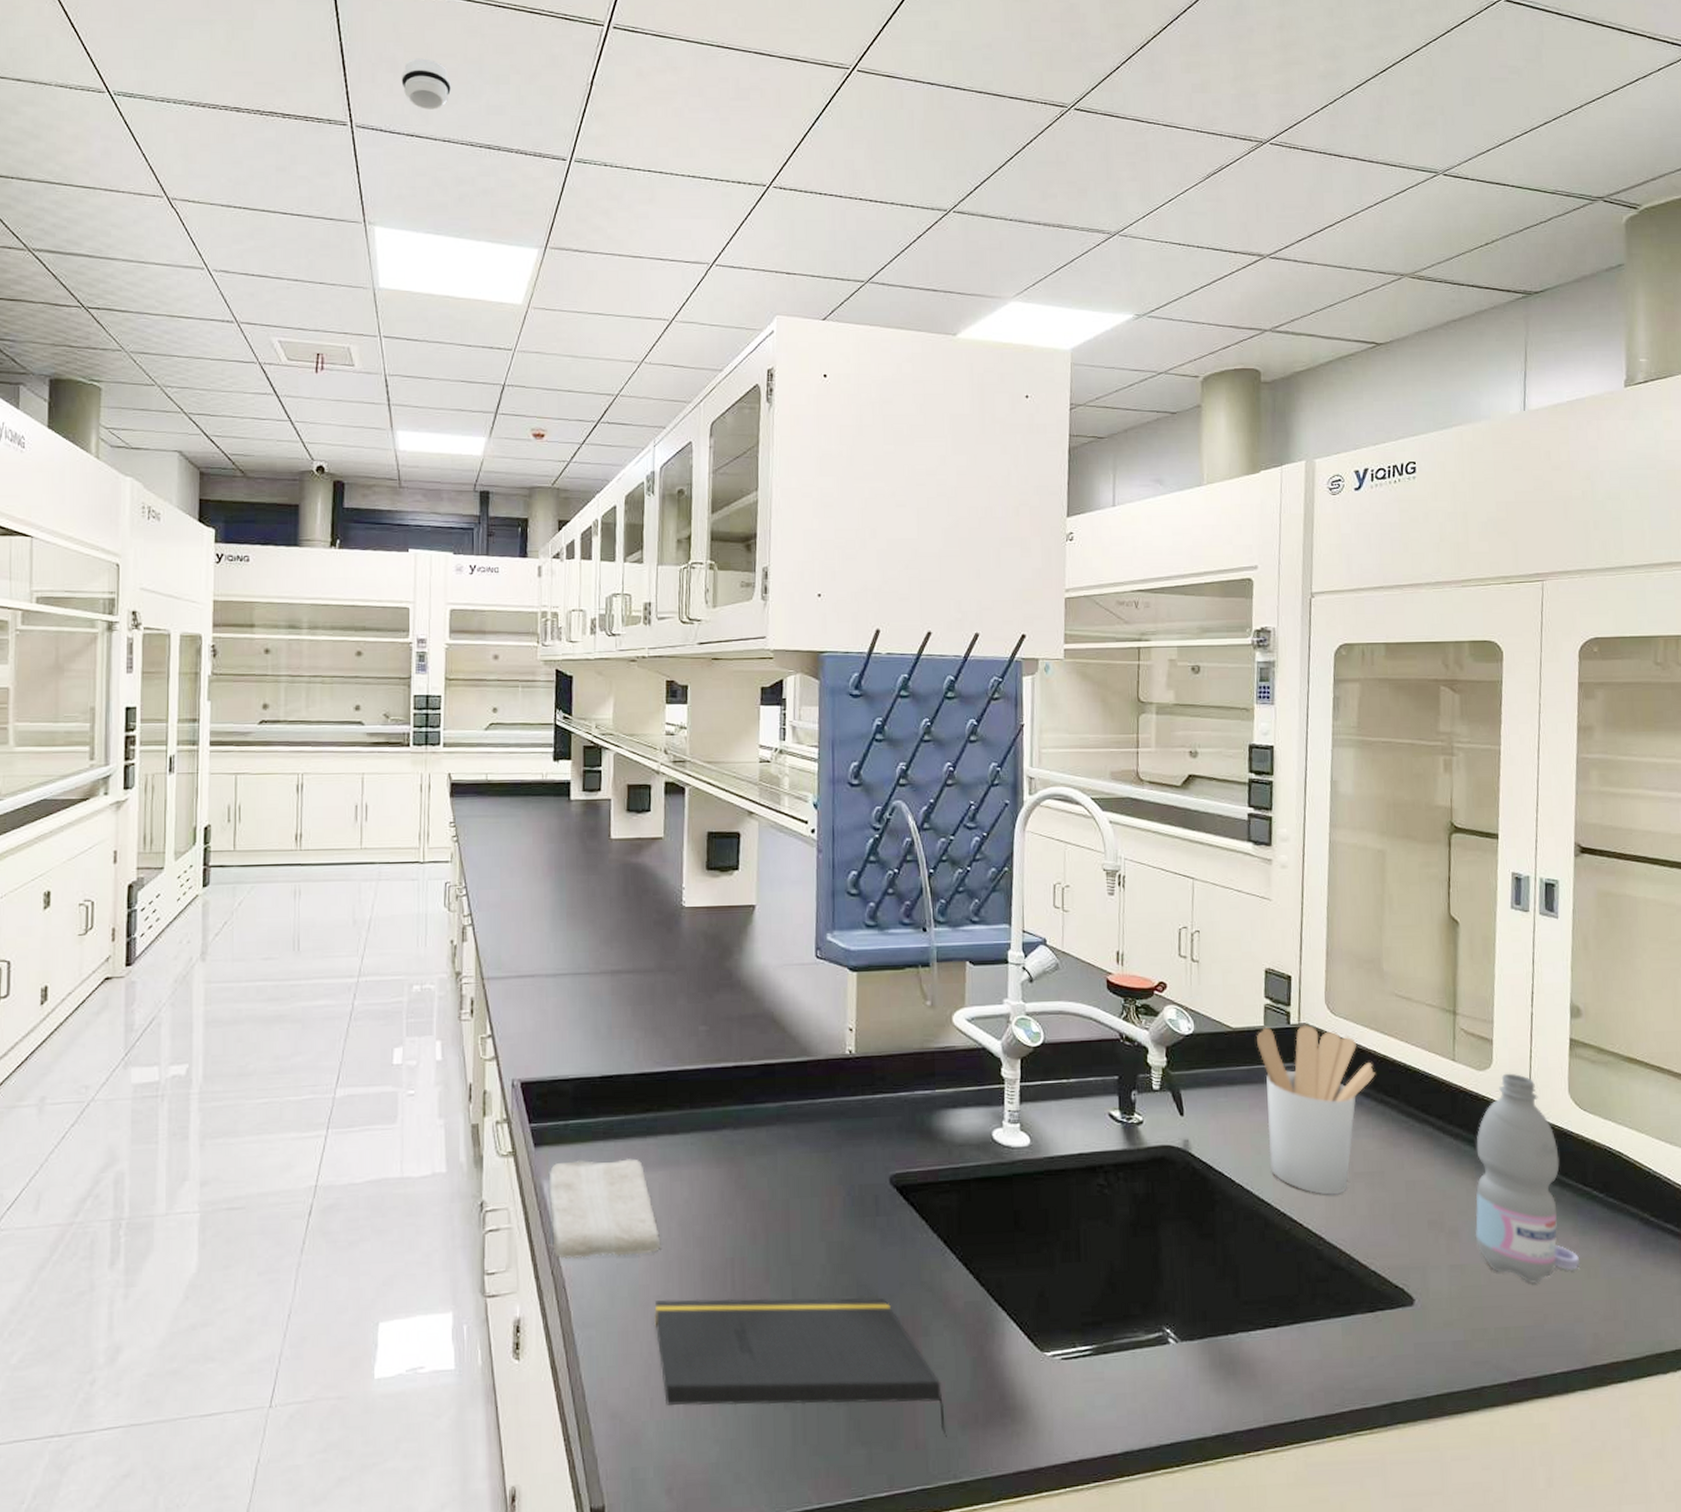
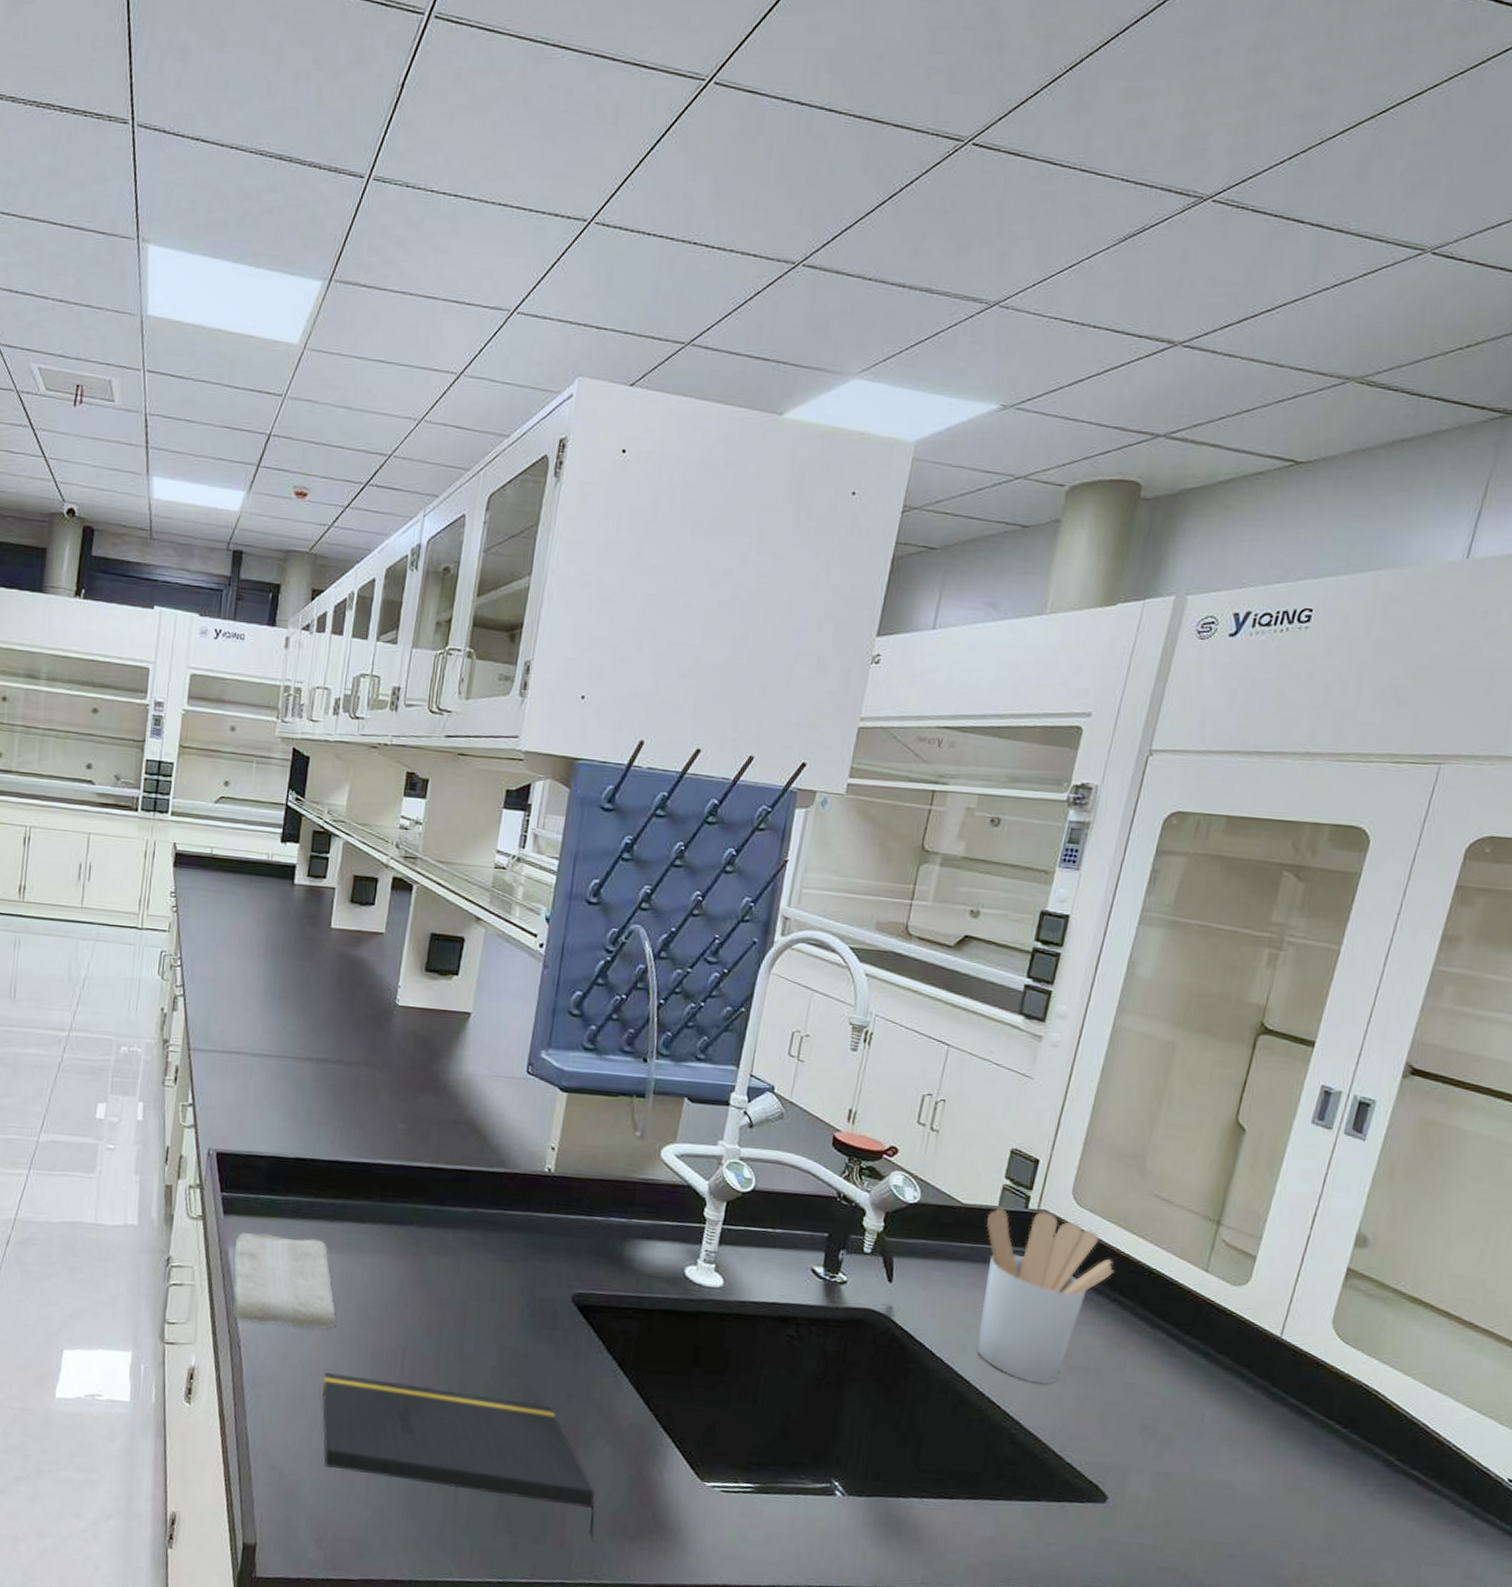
smoke detector: present [401,58,452,110] -> none [191,46,246,109]
water bottle: present [1475,1073,1580,1283] -> none [1189,1292,1306,1504]

